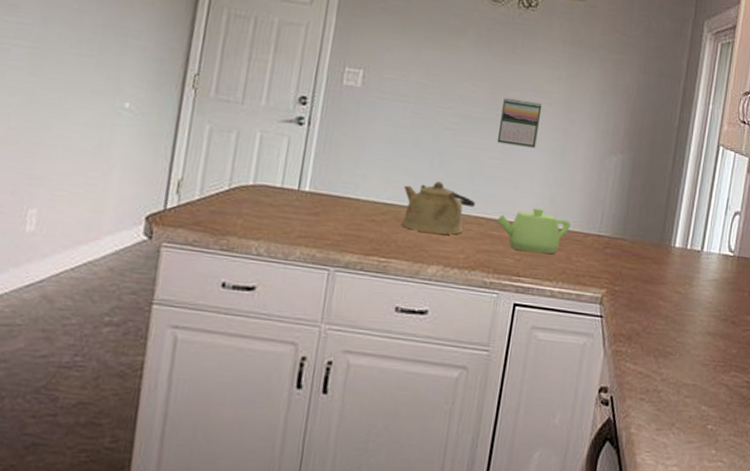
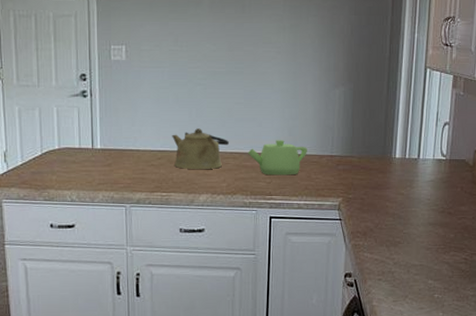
calendar: present [497,97,542,148] -> none [239,52,273,91]

